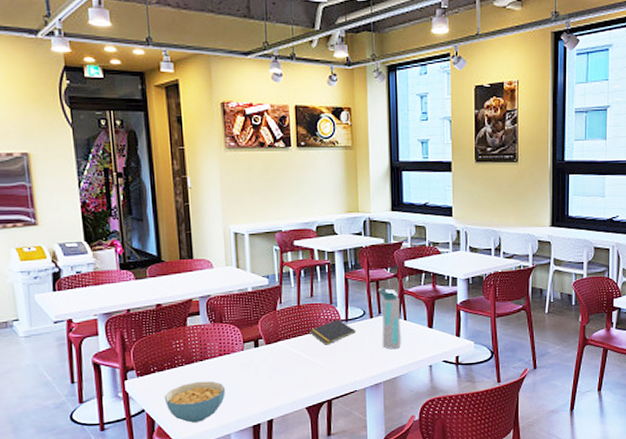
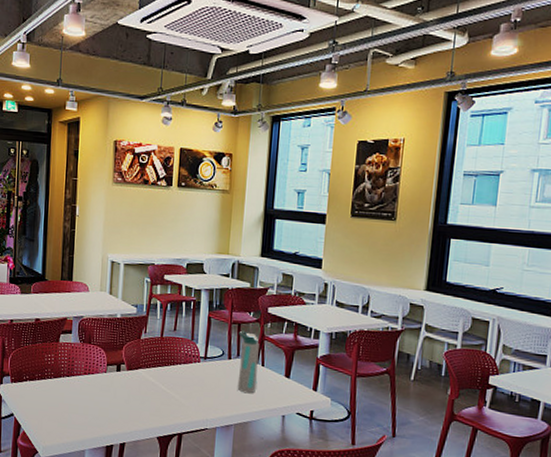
cereal bowl: present [164,381,226,423] -> none [31,395,86,434]
notepad: present [309,320,356,345] -> none [169,356,213,380]

